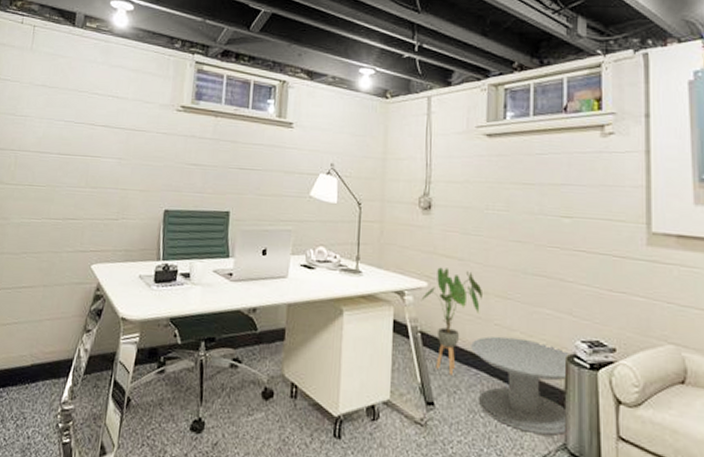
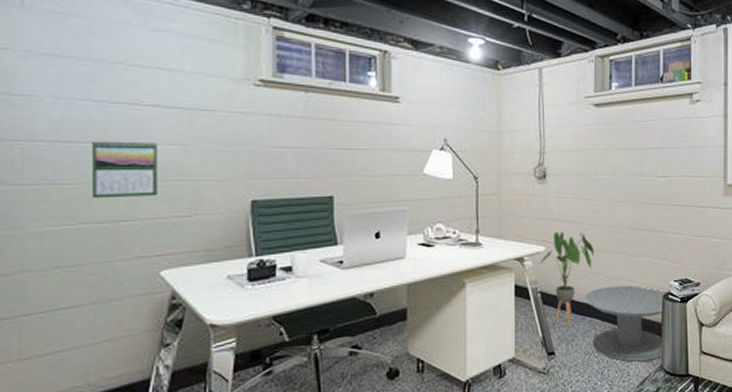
calendar: none [54,153,102,201] -> present [93,141,157,199]

